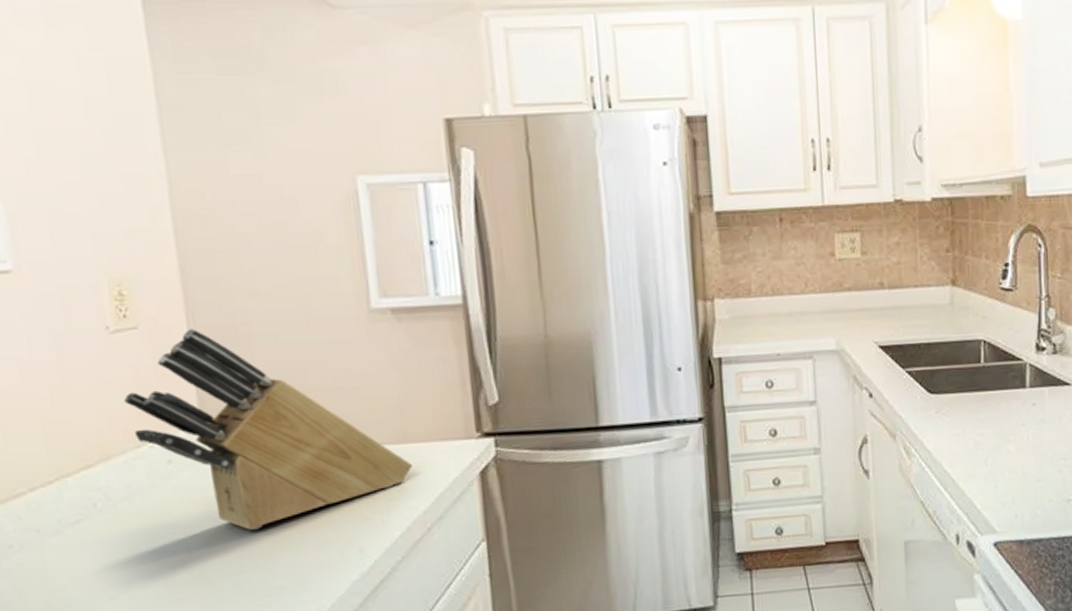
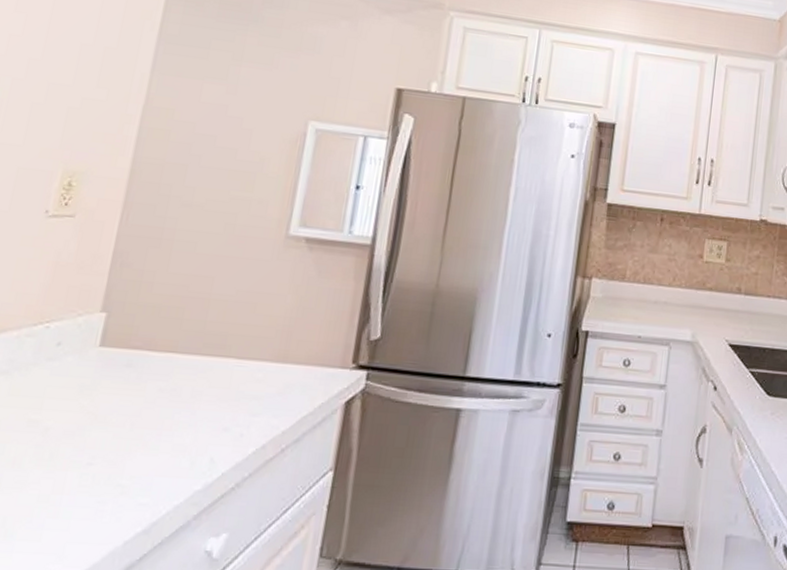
knife block: present [124,329,413,530] -> none [35,225,286,423]

